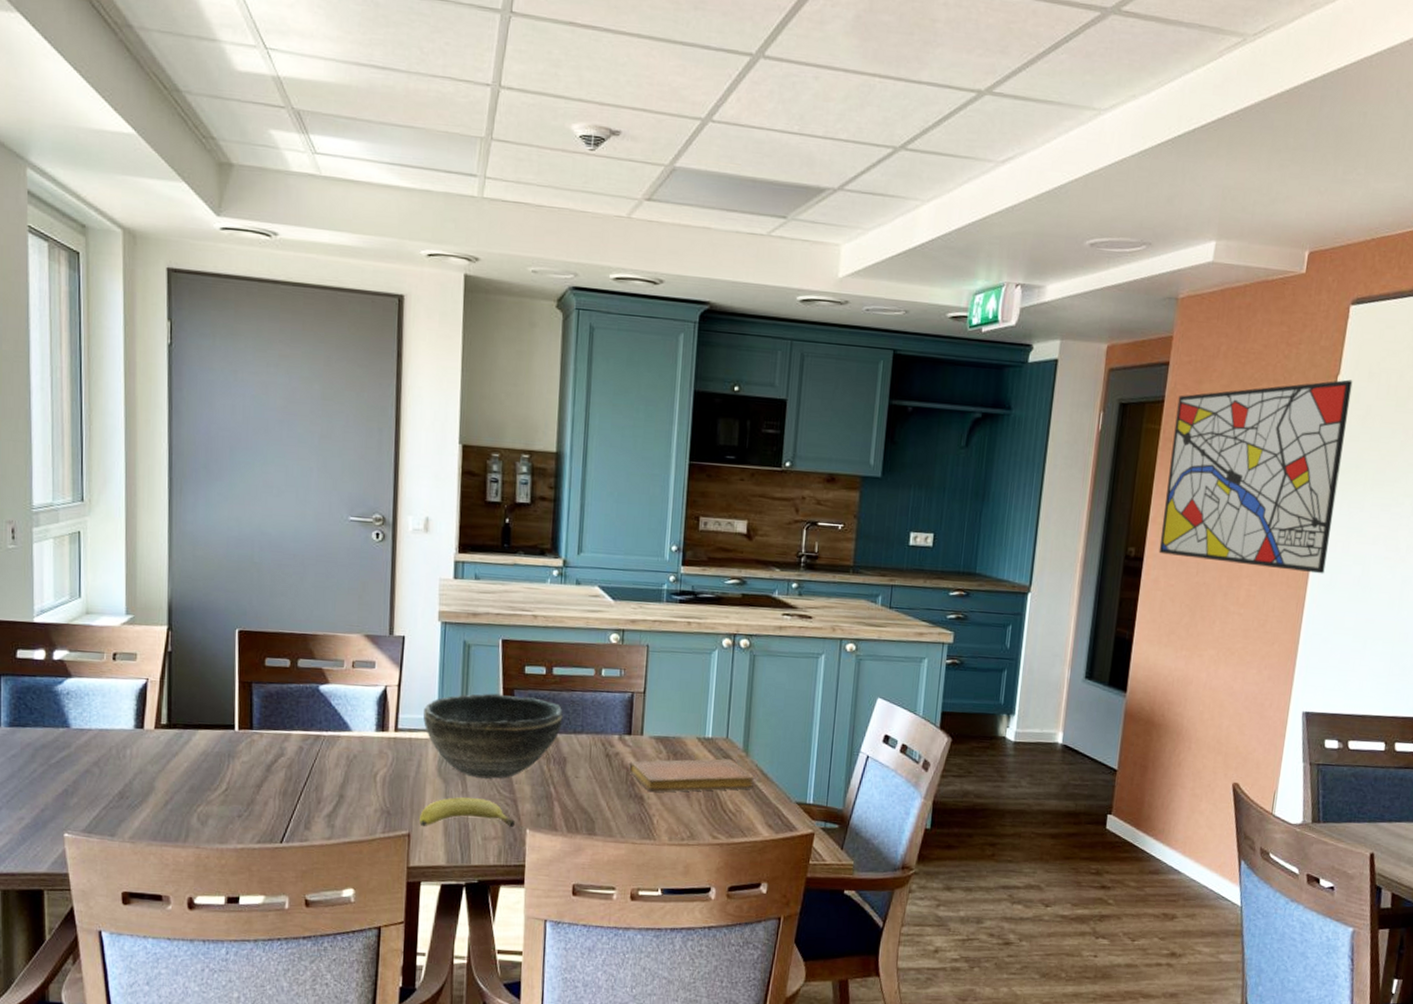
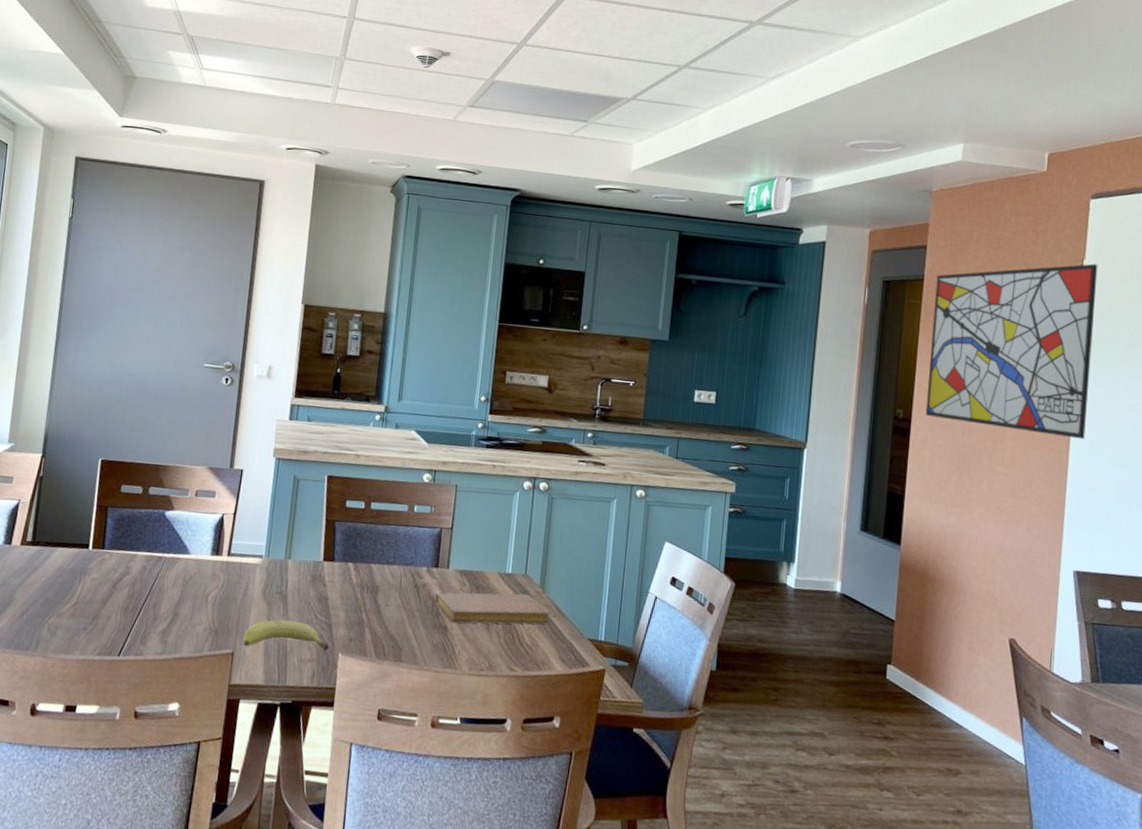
bowl: present [423,693,563,779] -> none [253,524,378,604]

